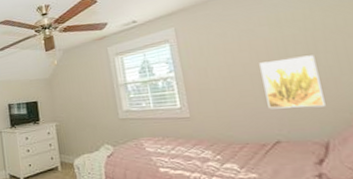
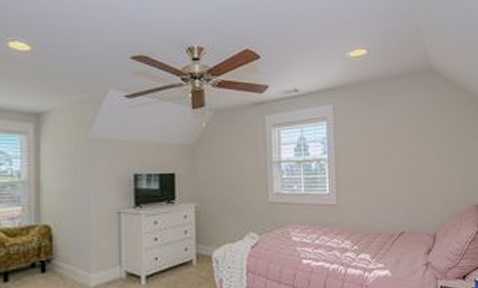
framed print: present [259,55,326,109] -> none [397,152,438,201]

